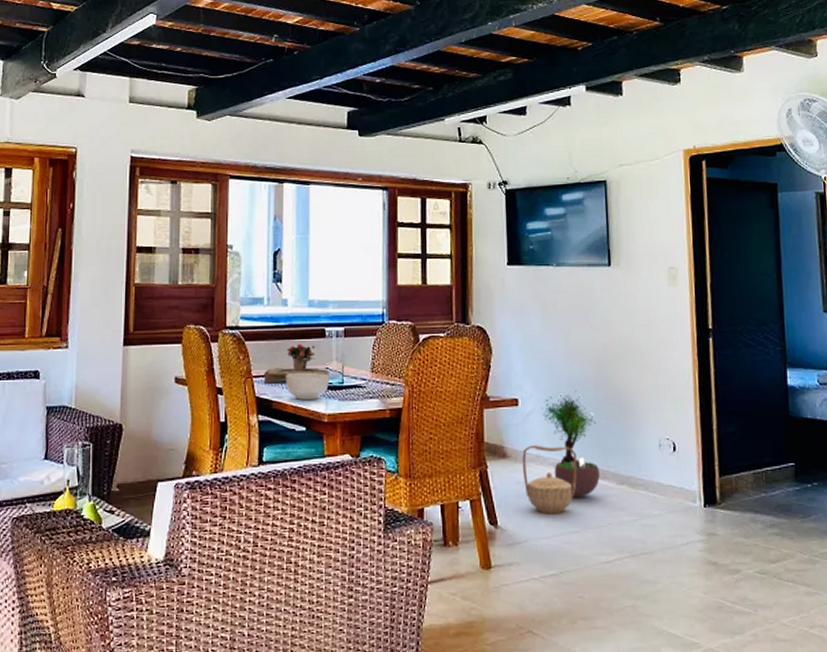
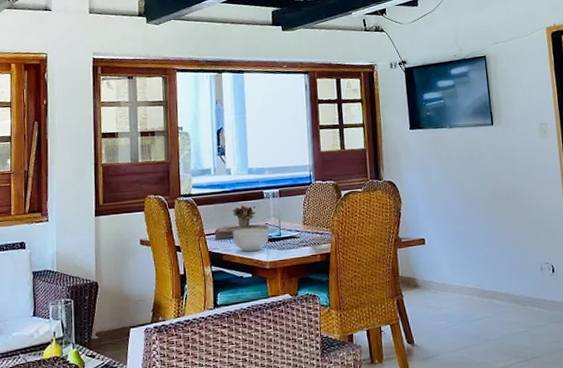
basket: present [522,445,578,514] -> none [431,275,477,332]
potted tree: present [541,391,600,497] -> none [444,228,495,316]

